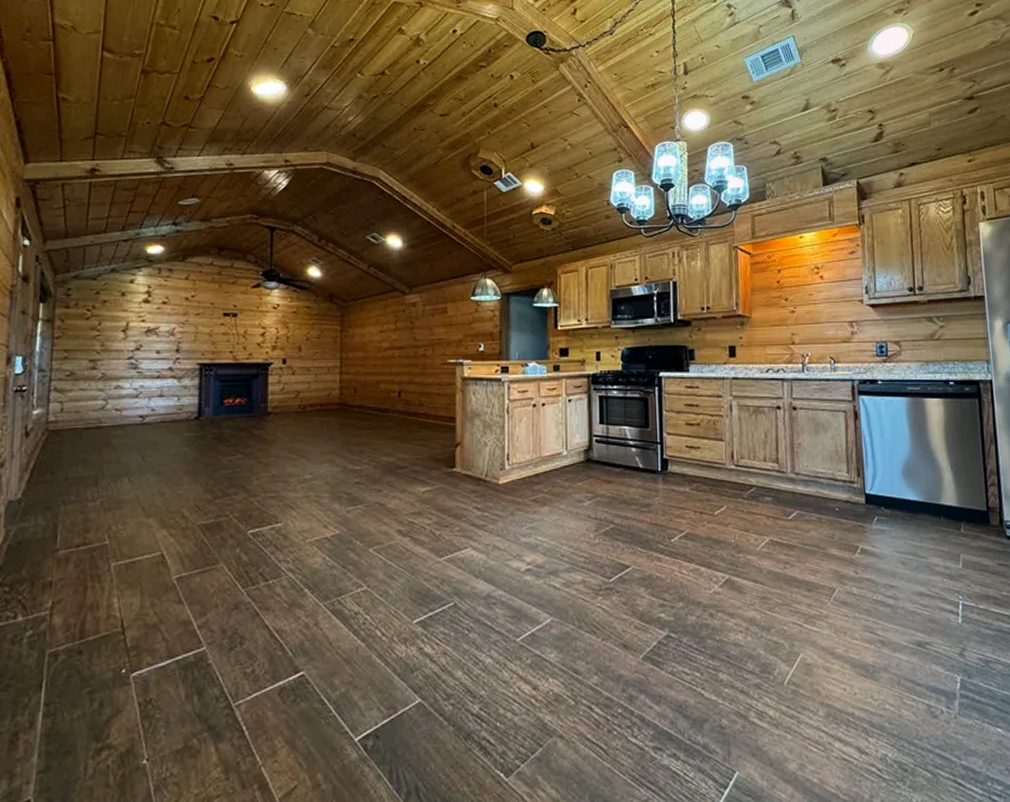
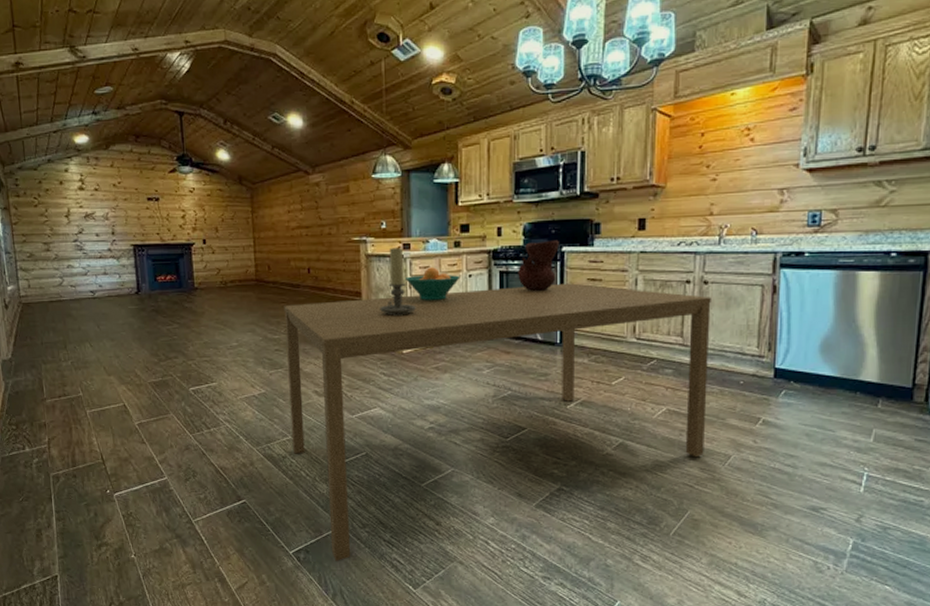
dining table: none [367,408,810,747] -> present [284,283,711,561]
candle holder: none [475,370,514,443] -> present [380,246,416,316]
fruit bowl: none [503,391,560,426] -> present [406,267,461,300]
vase: none [617,365,656,416] -> present [518,240,559,291]

